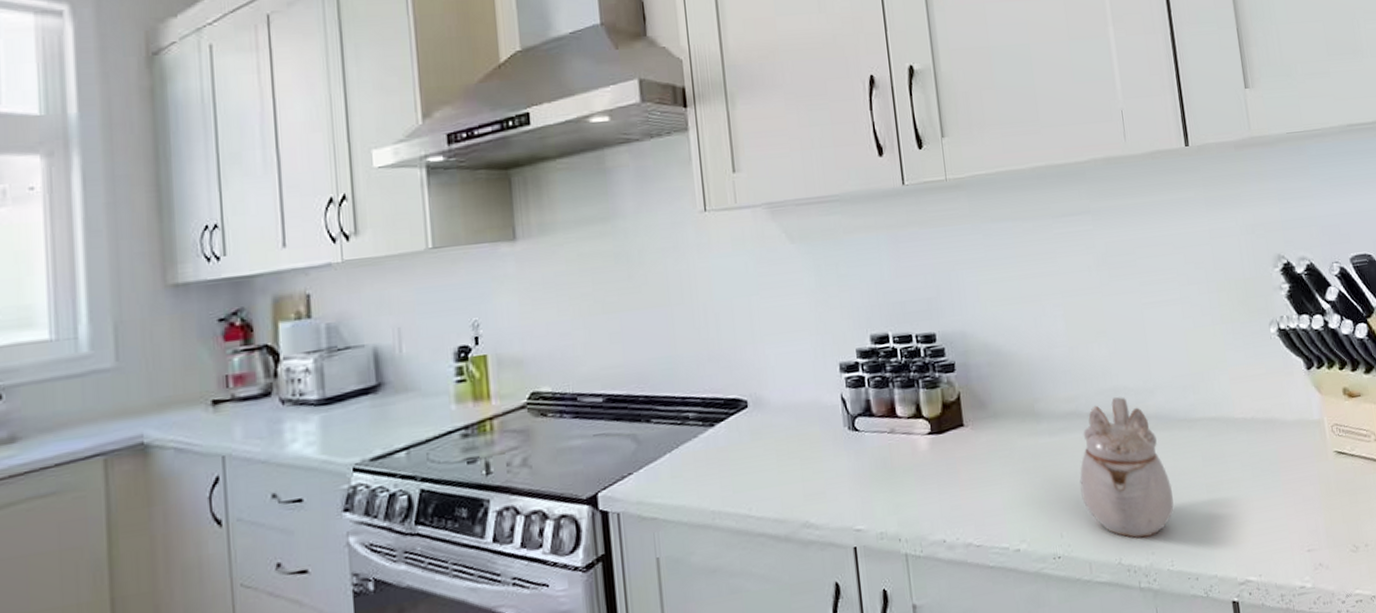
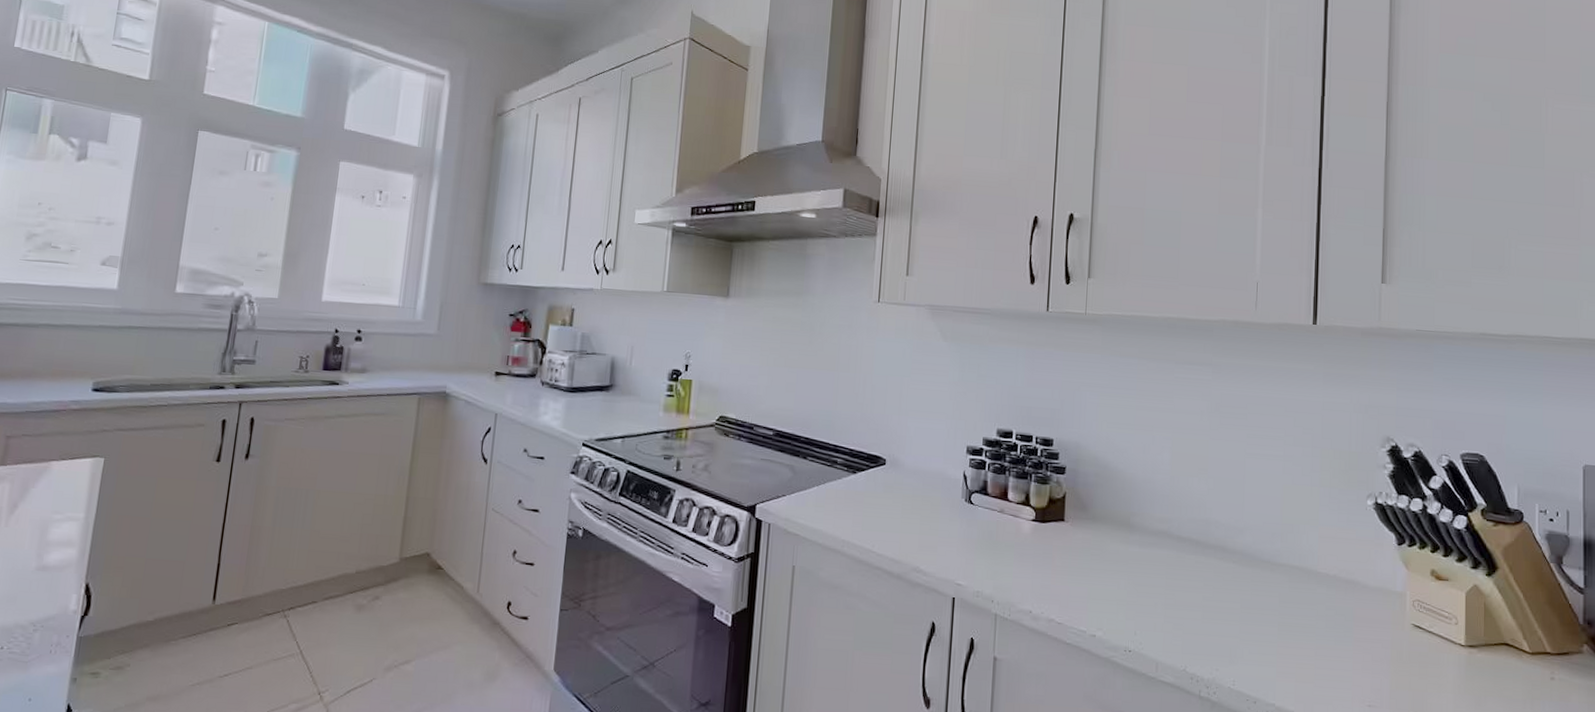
teapot: present [1079,396,1174,538] -> none [1159,527,1245,655]

